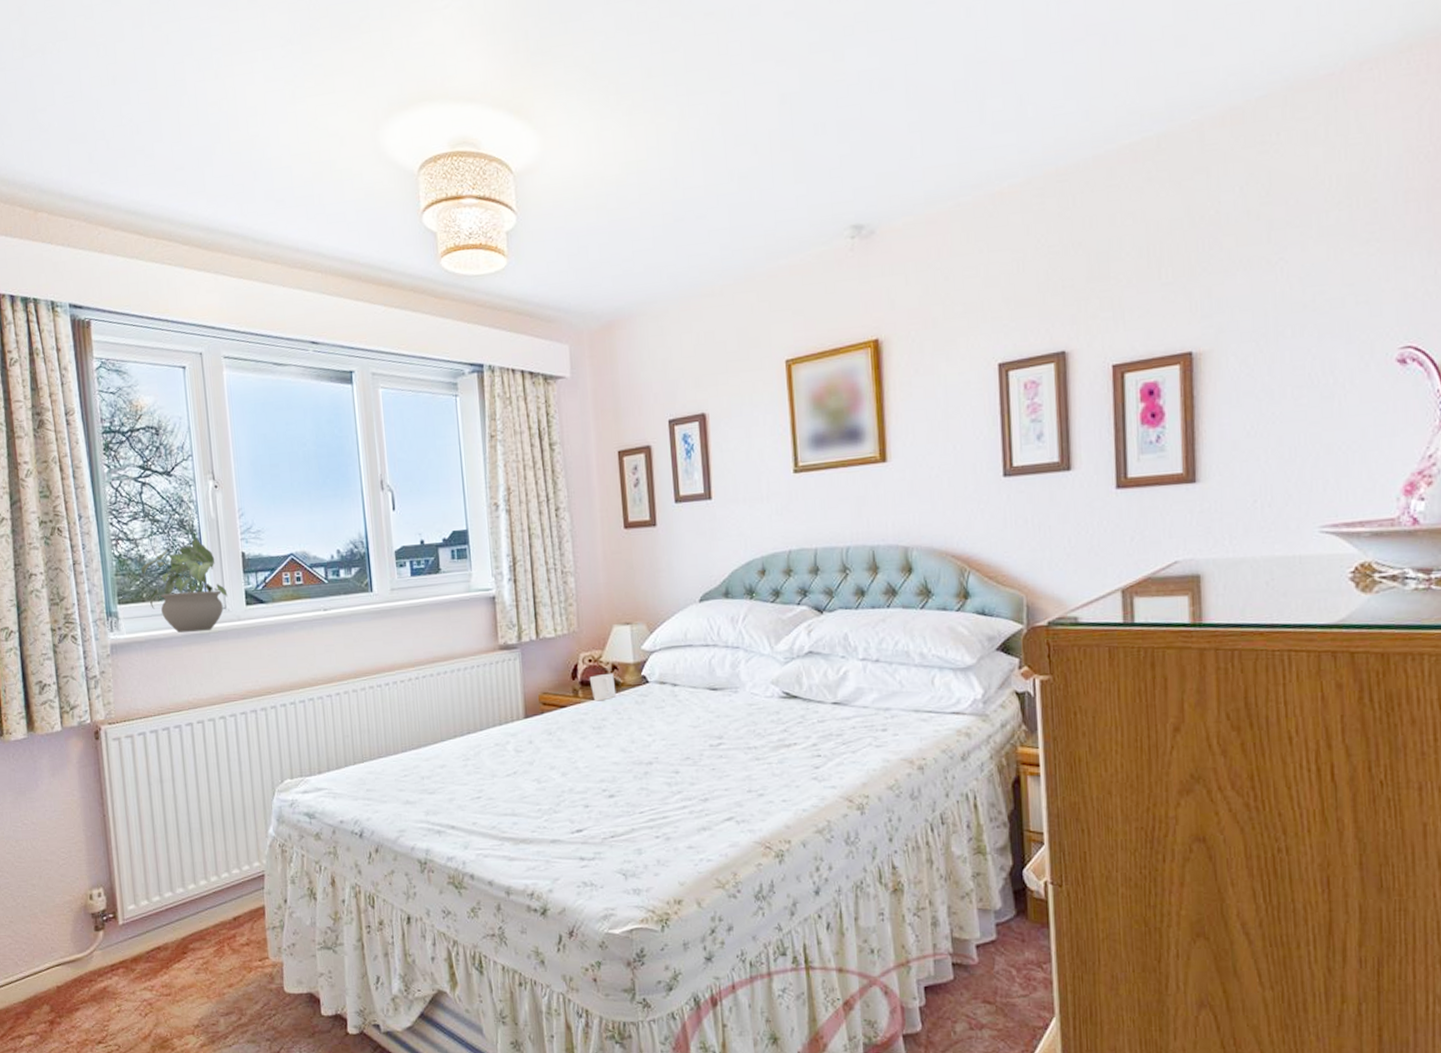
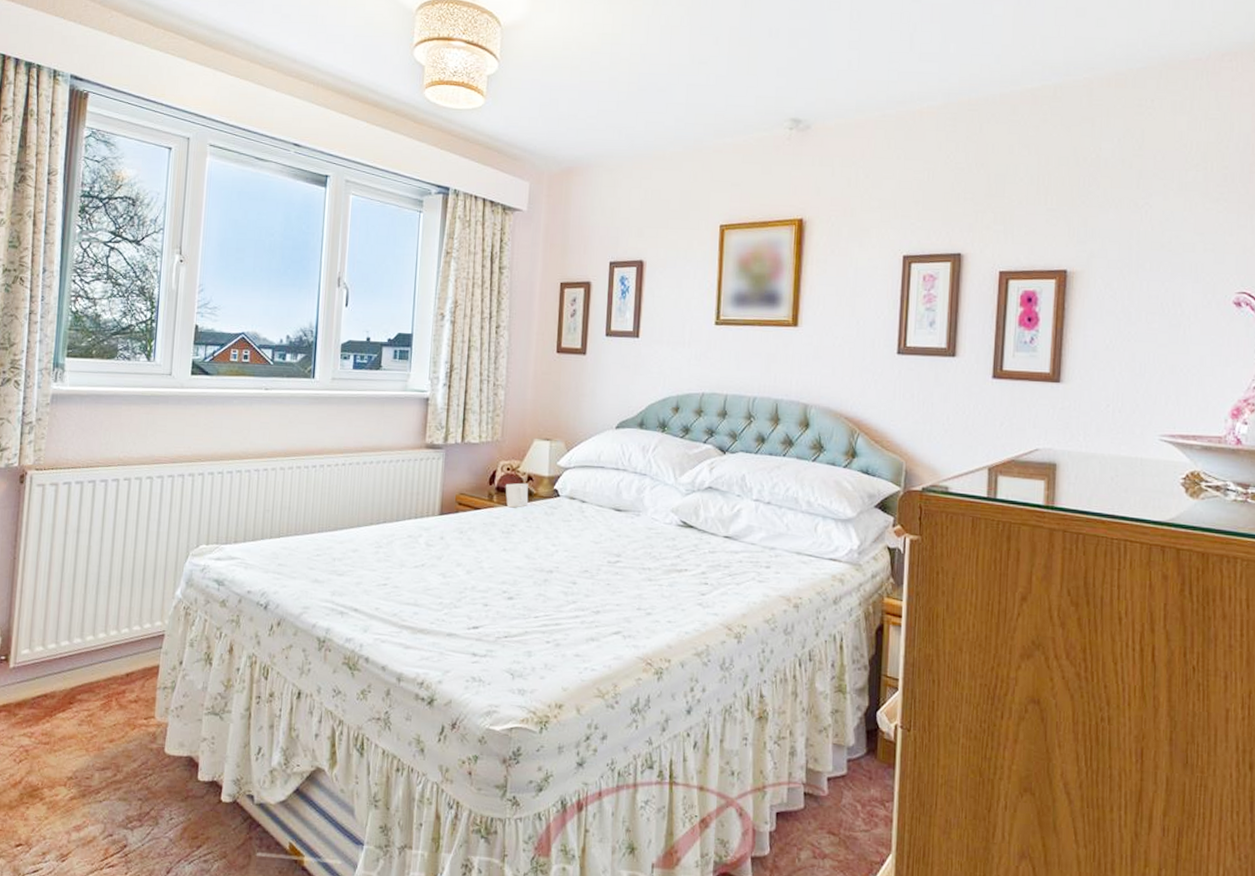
potted plant: present [141,538,228,633] -> none [95,305,175,393]

